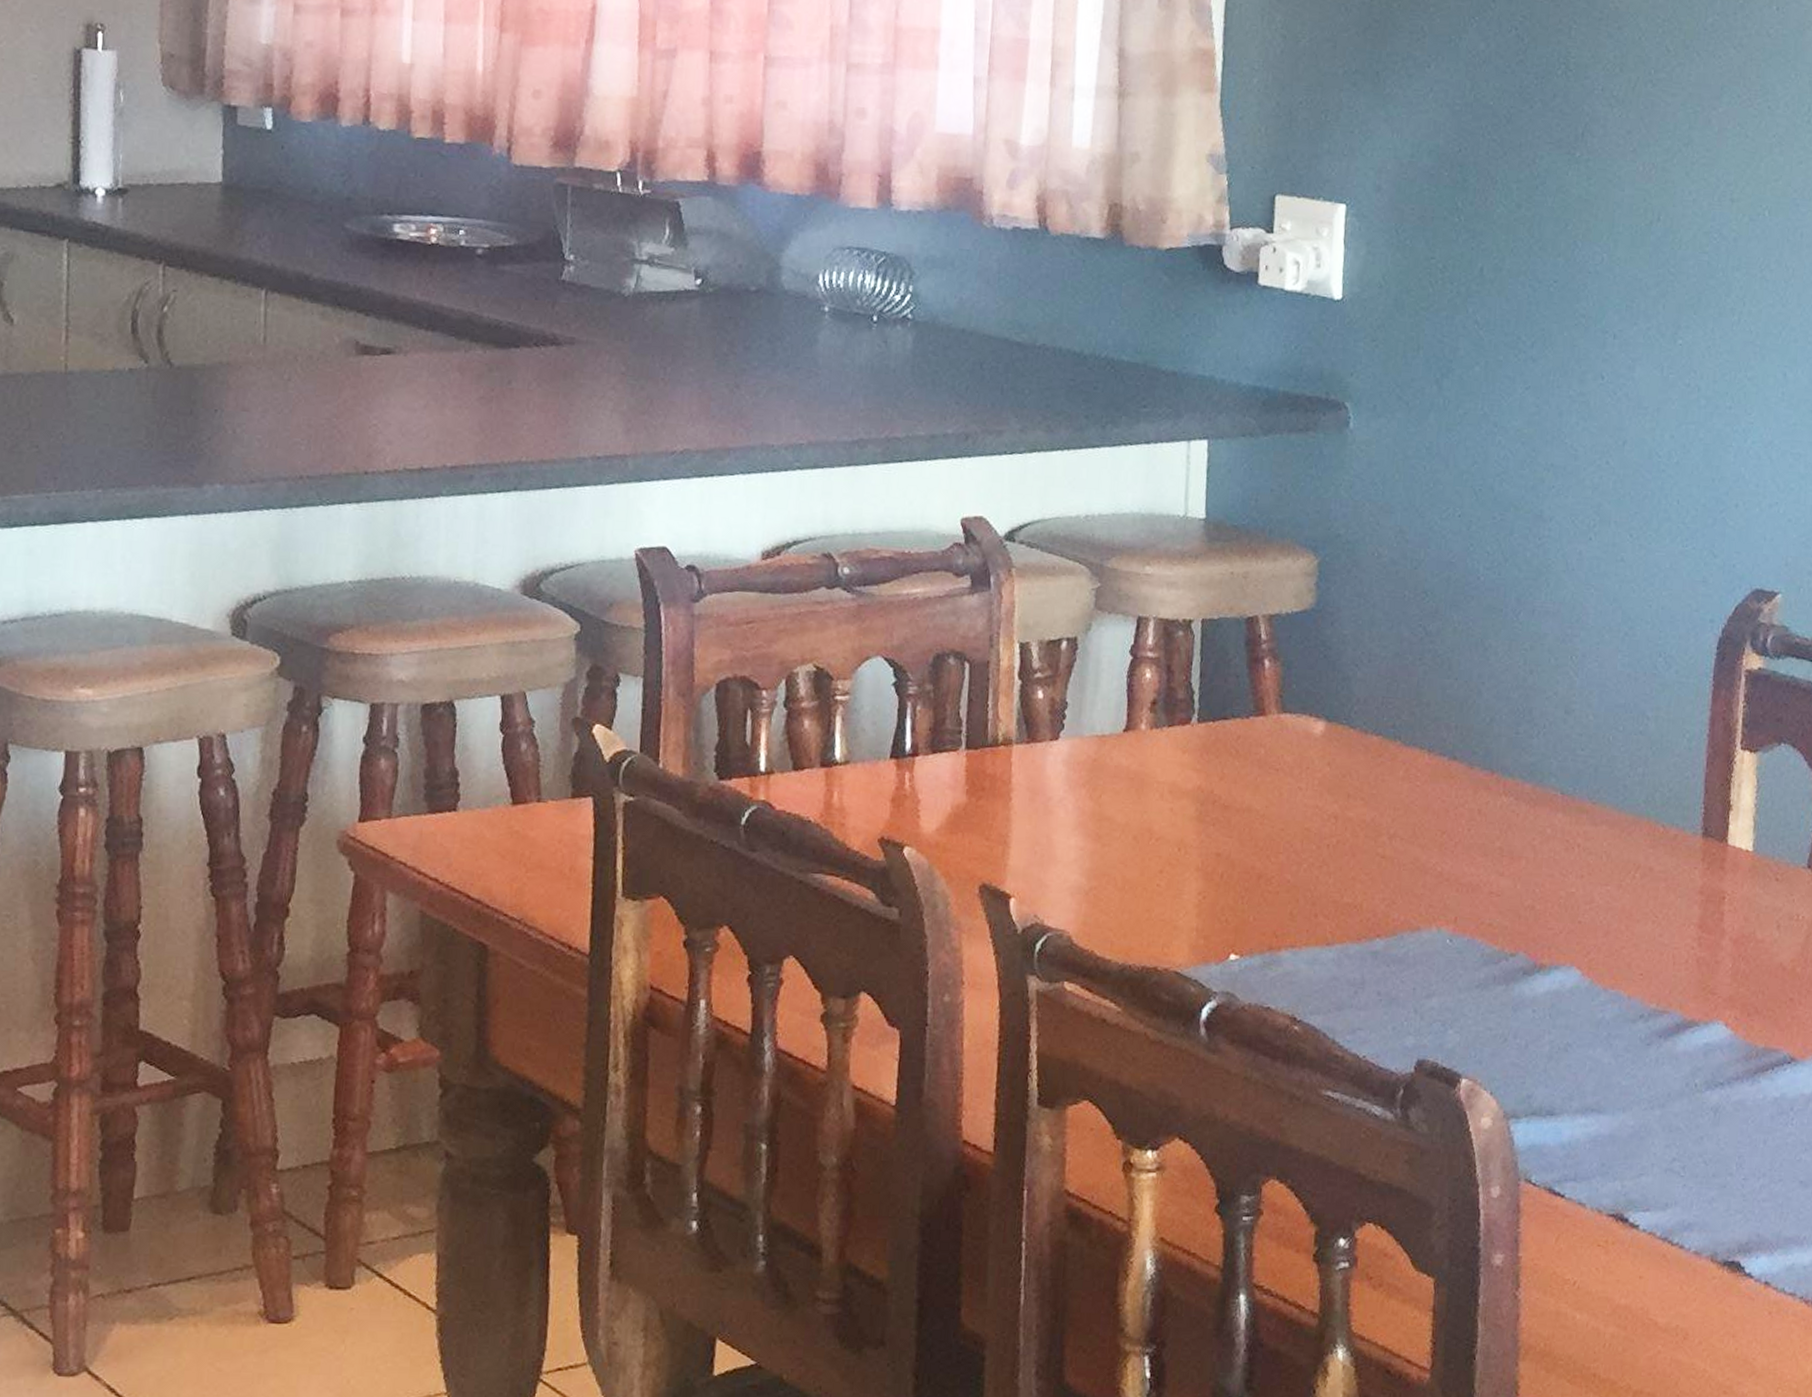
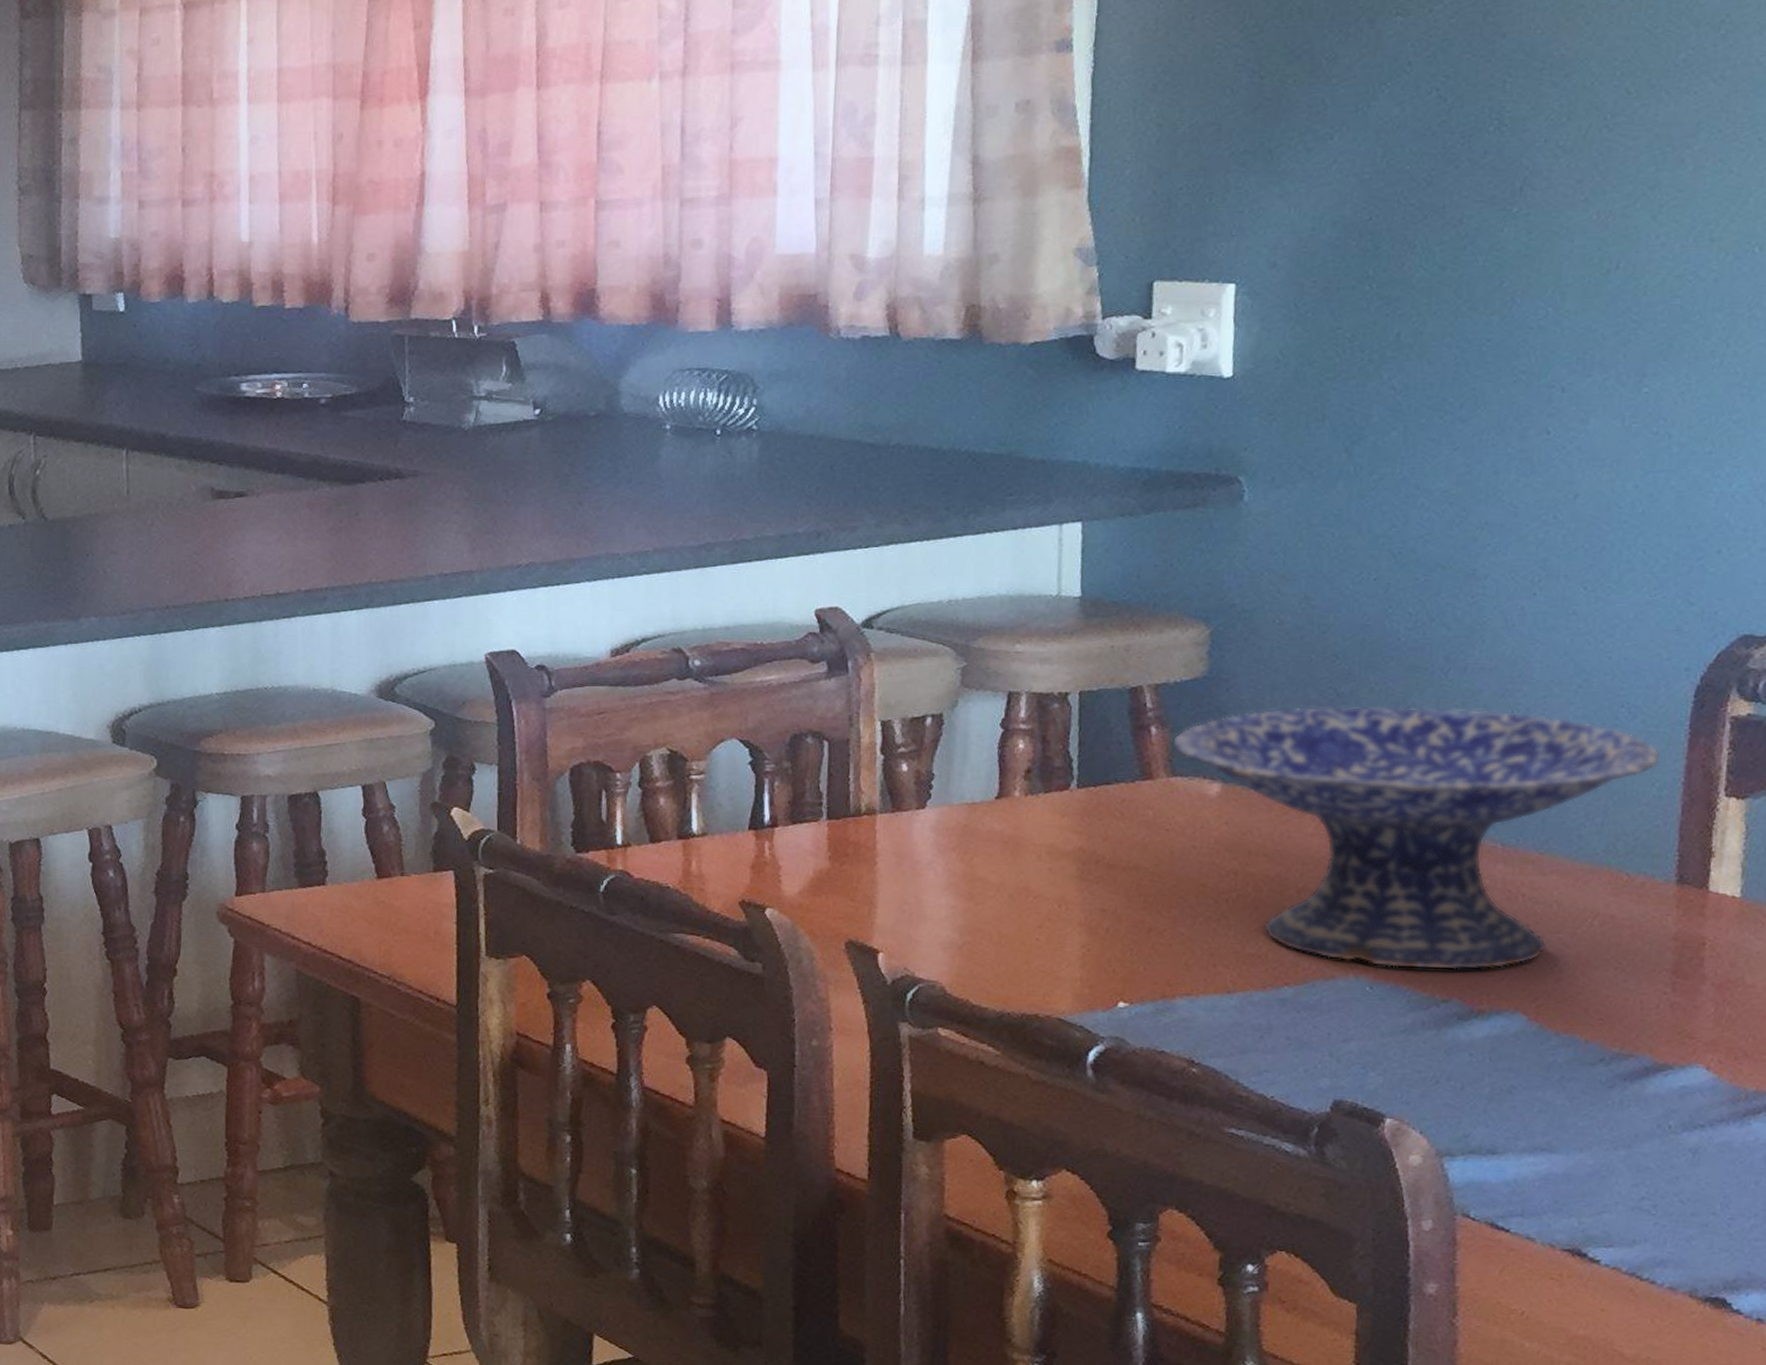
decorative bowl: none [1282,644,1691,923] -> present [1171,705,1662,971]

